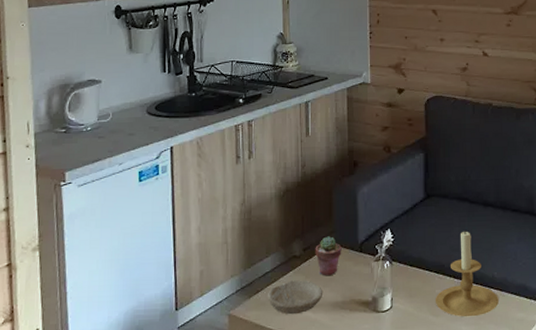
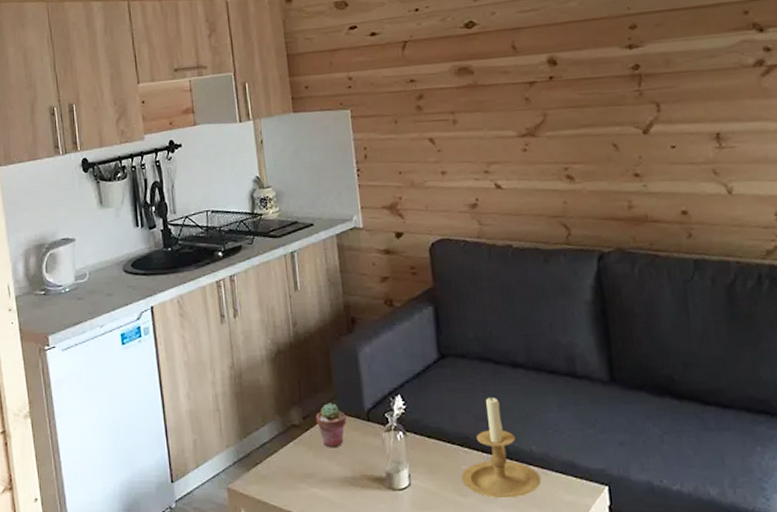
bowl: present [268,280,322,315] -> none [268,452,329,491]

